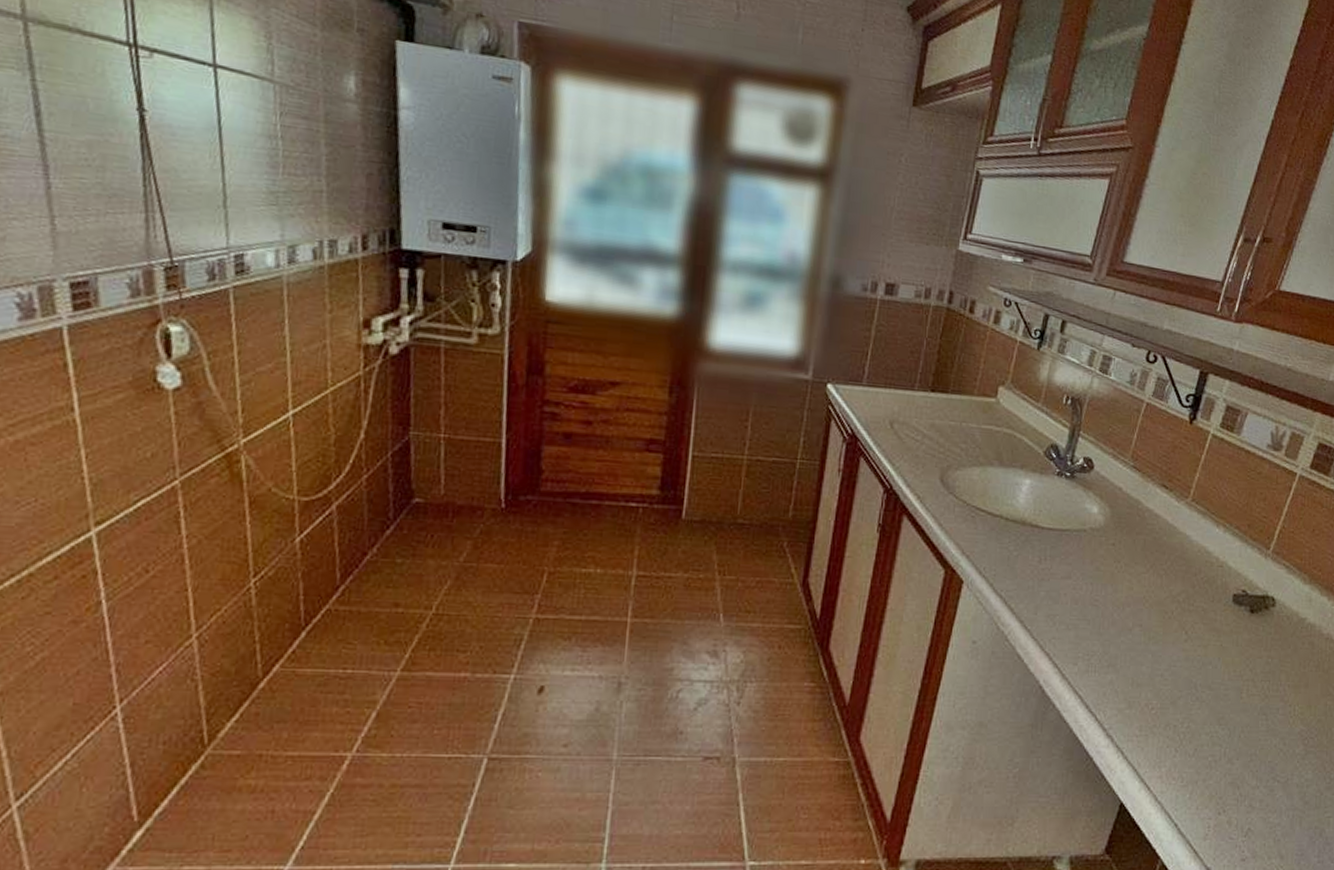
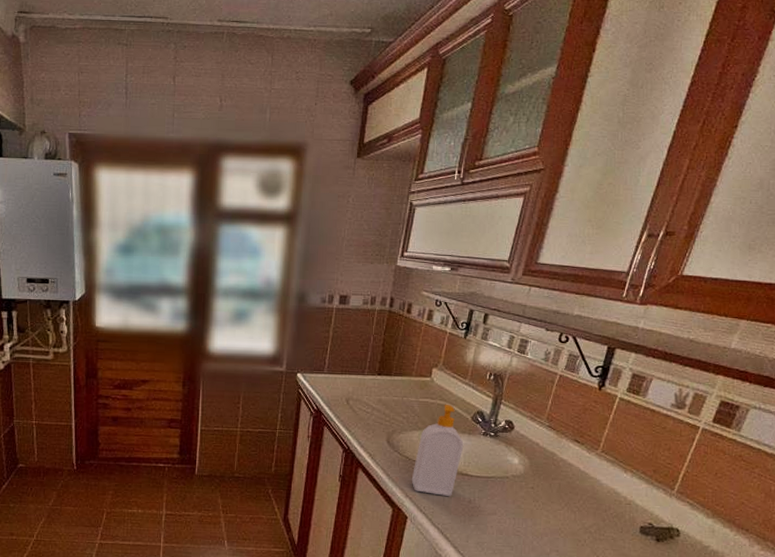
soap bottle: none [969,433,1034,554] -> present [411,404,464,496]

